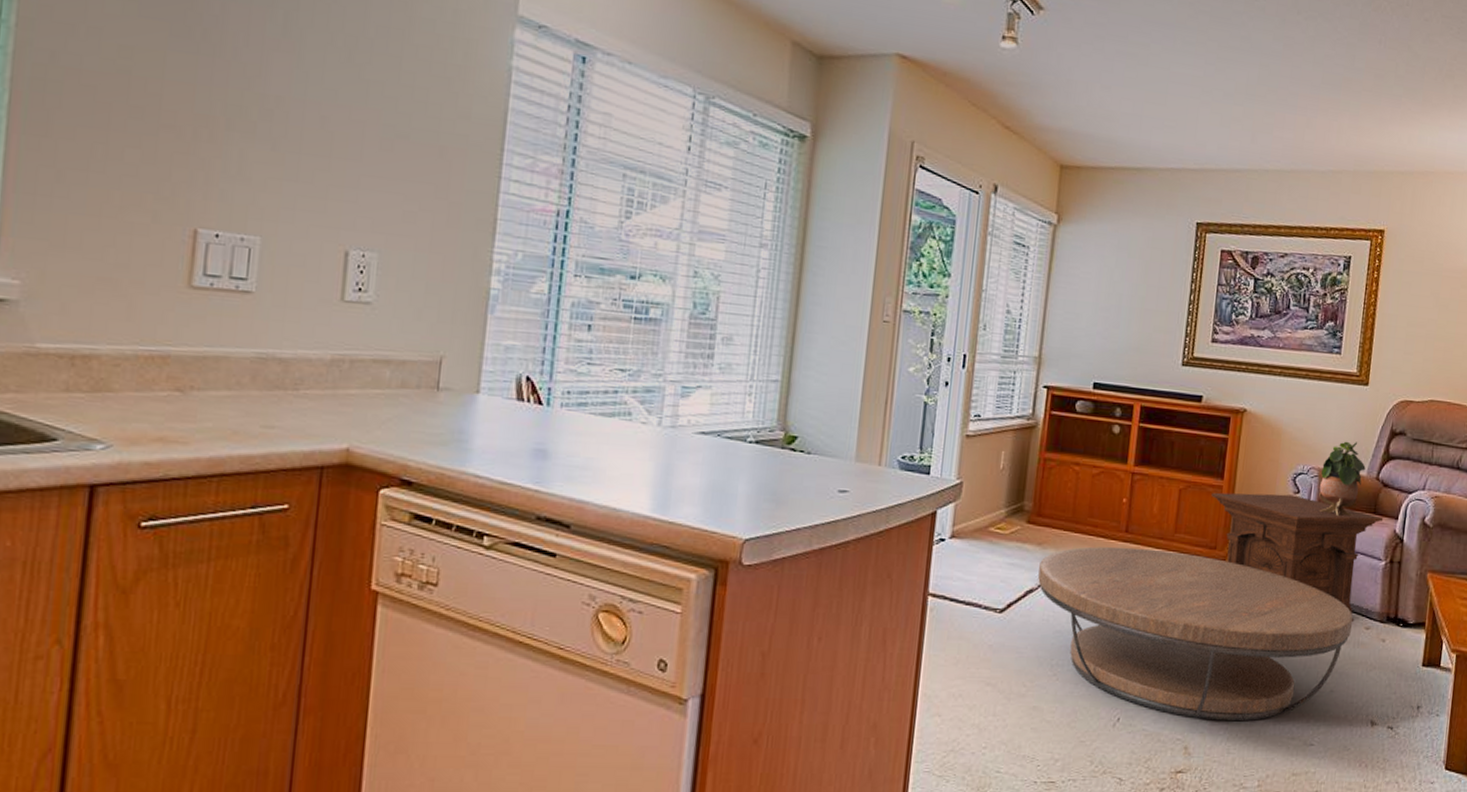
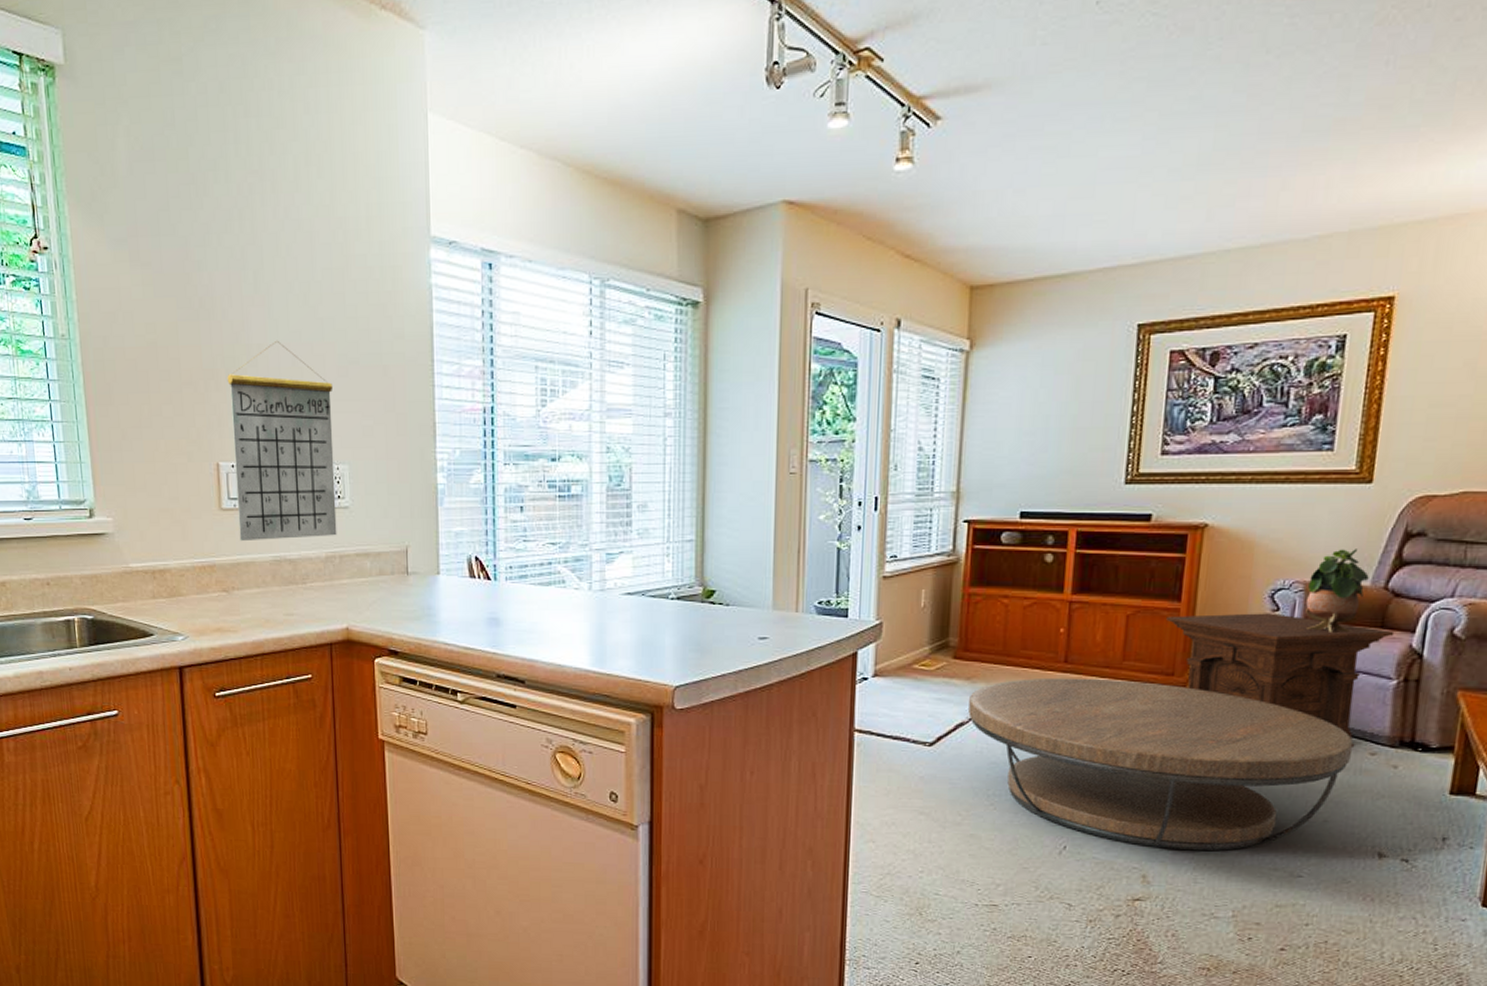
calendar: none [211,95,372,336] -> present [227,340,337,542]

